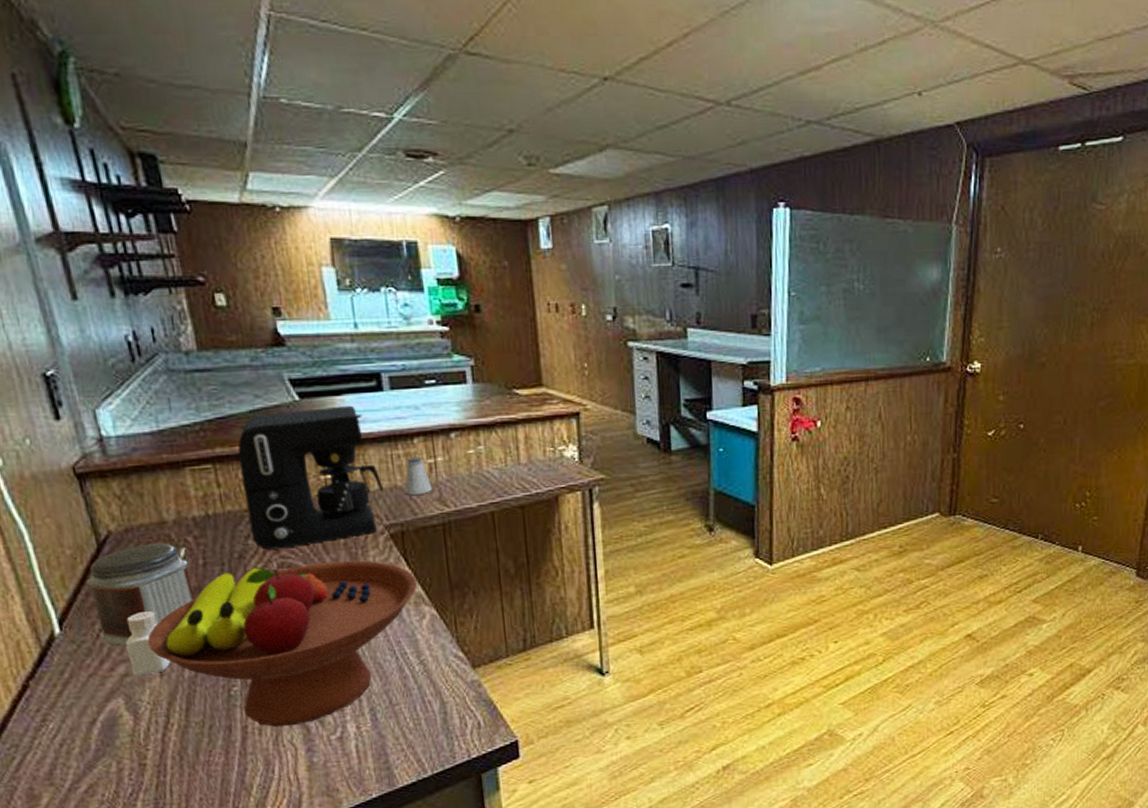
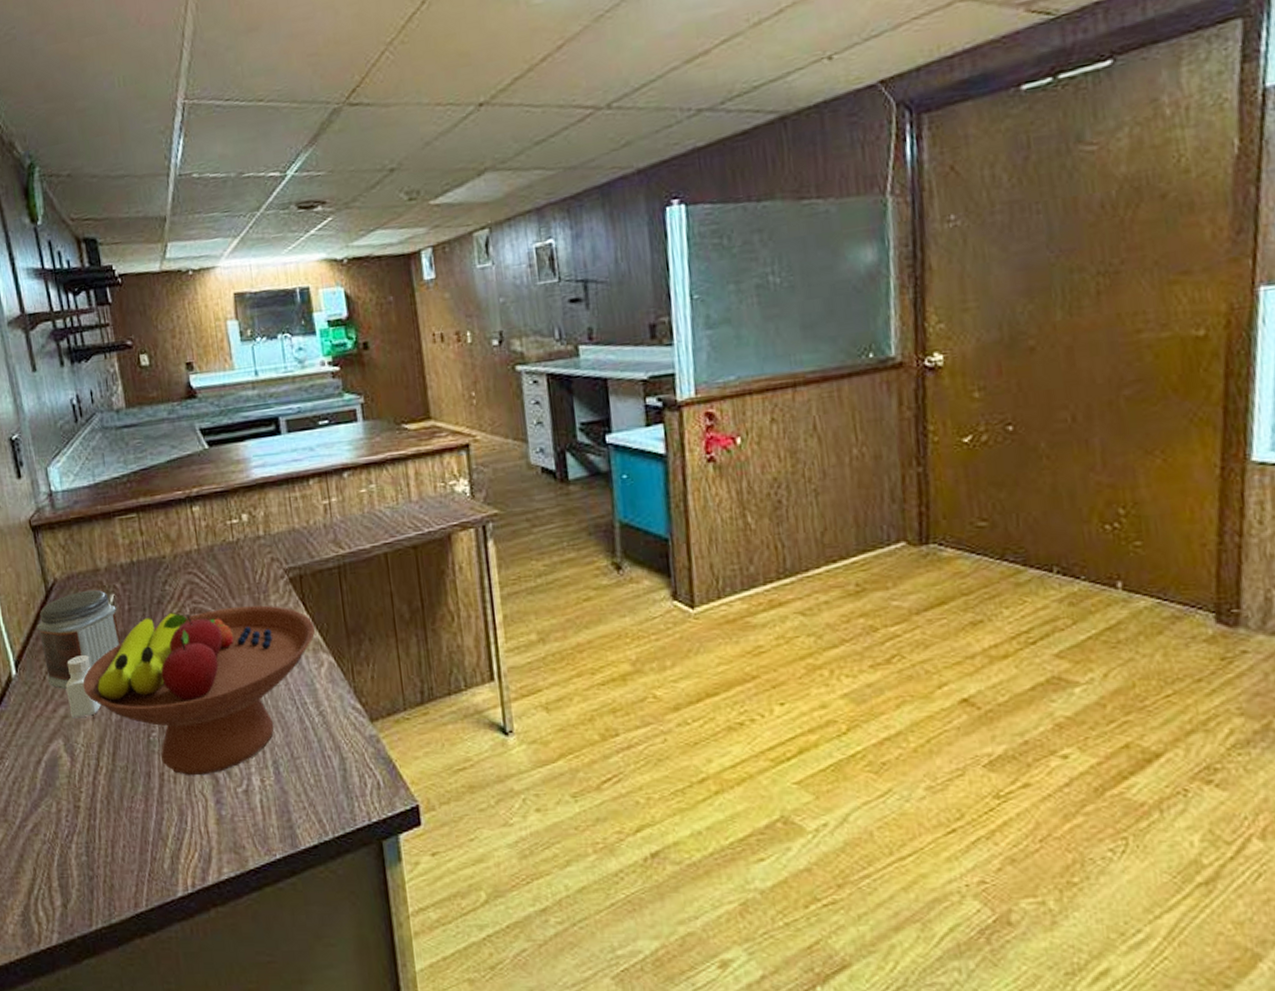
coffee maker: present [237,405,385,550] -> none [157,450,284,595]
saltshaker: present [404,457,433,495] -> none [301,498,328,538]

